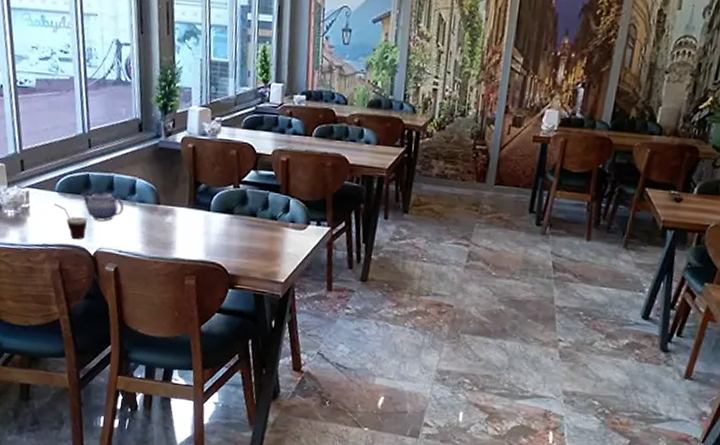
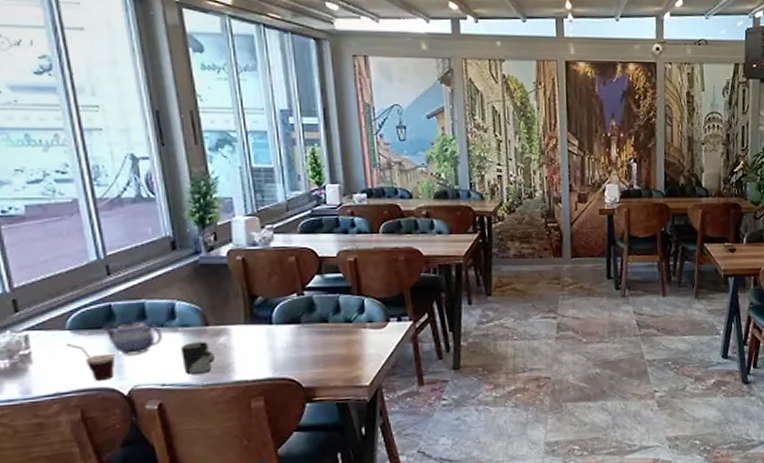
cup: none [136,217,162,247] -> present [181,342,216,376]

